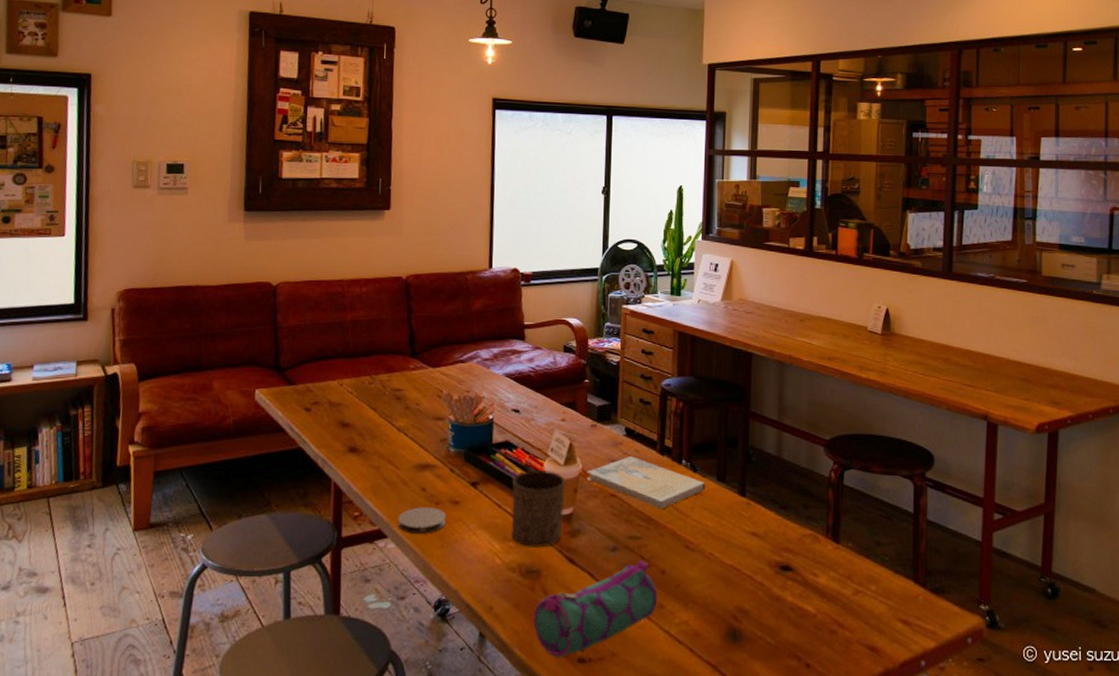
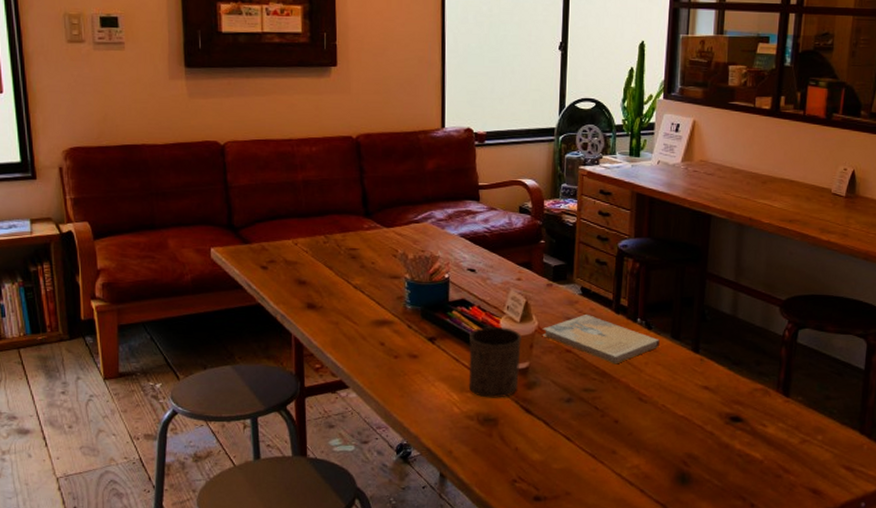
coaster: present [398,507,447,534] -> none [358,360,405,385]
pencil case: present [533,561,658,657] -> none [491,411,611,495]

